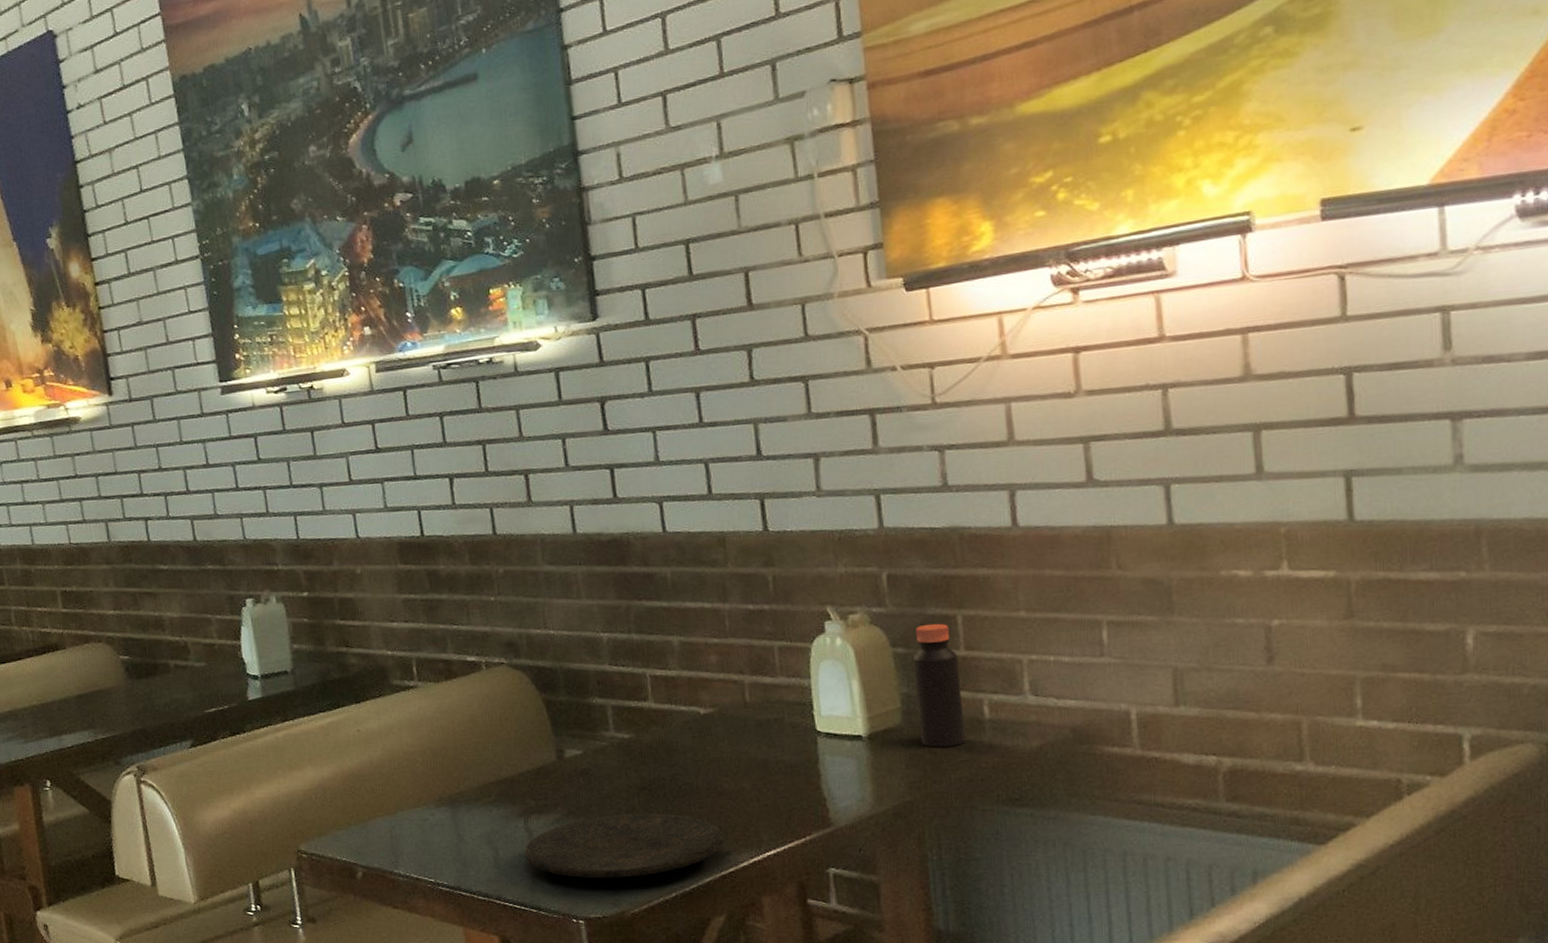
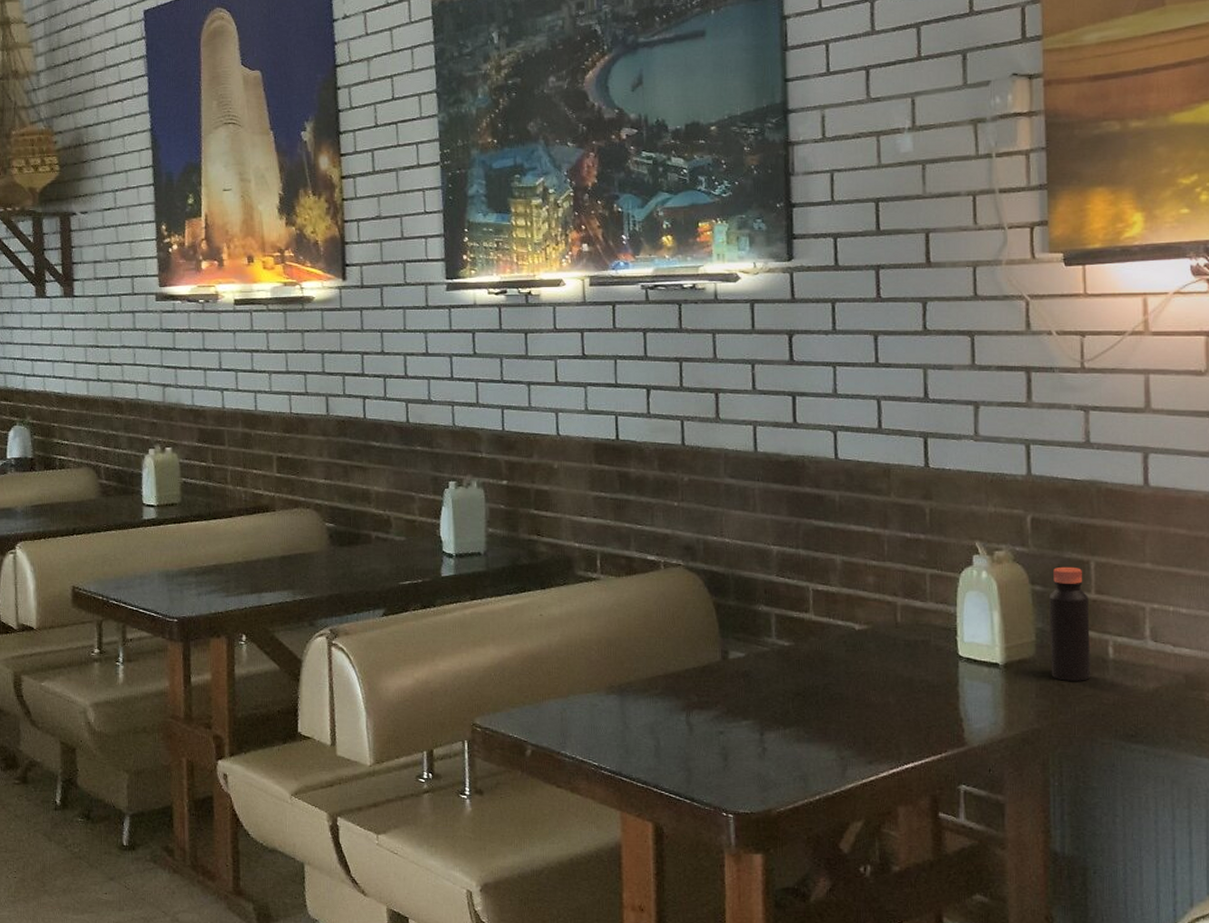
plate: present [524,813,725,879] -> none [683,717,868,778]

